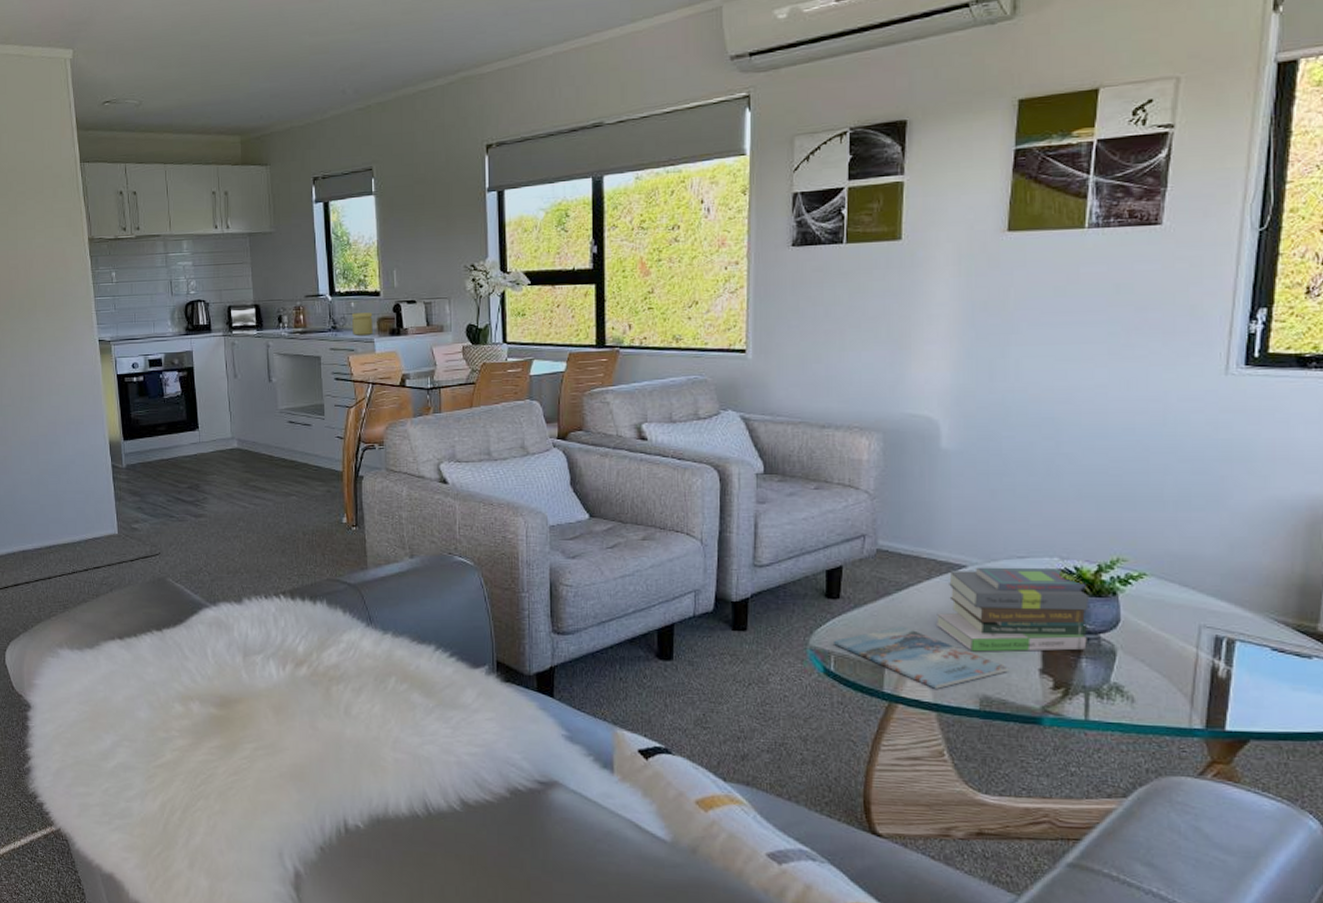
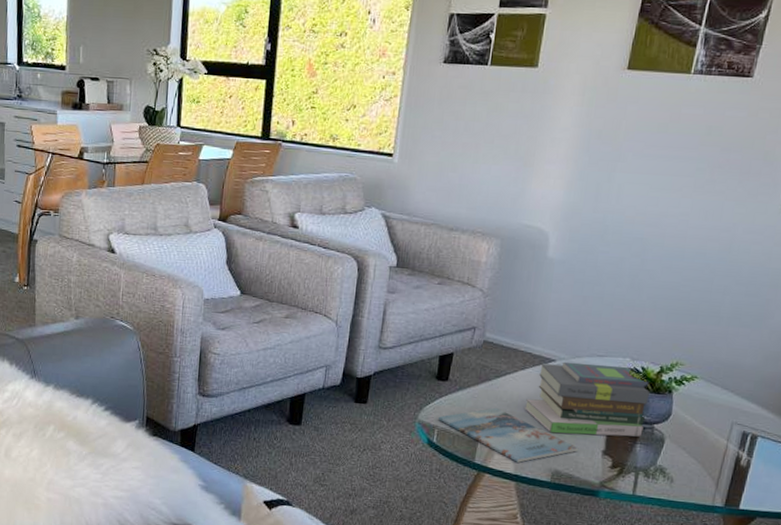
jar: present [352,312,373,335] -> none [37,84,58,107]

